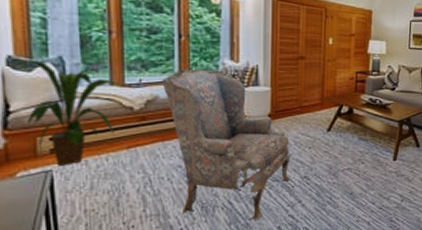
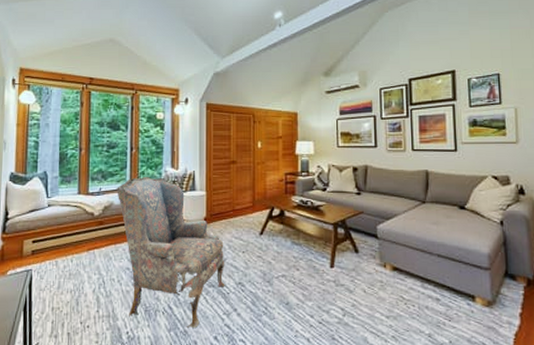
house plant: present [16,59,125,166] -> none [16,175,89,266]

